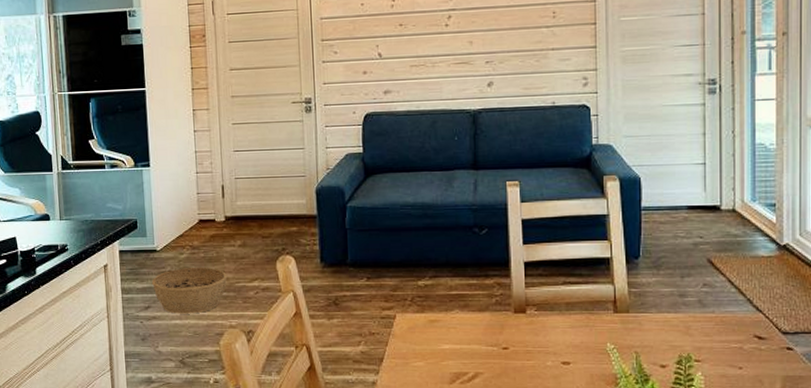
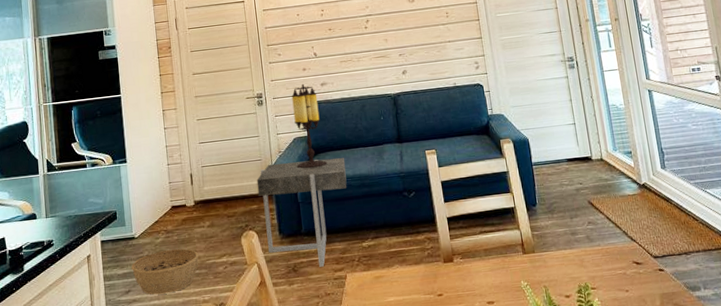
side table: none [298,181,406,303] -> present [256,157,347,267]
table lamp: none [346,89,384,191] -> present [291,83,328,169]

